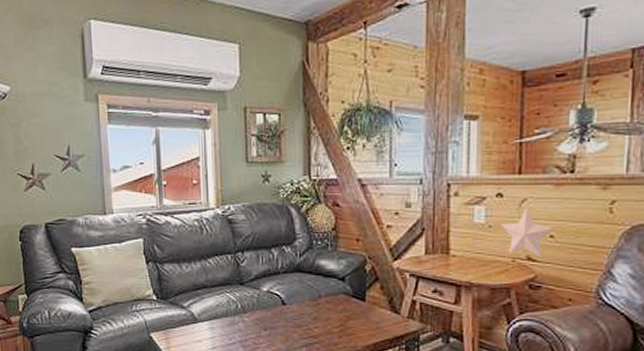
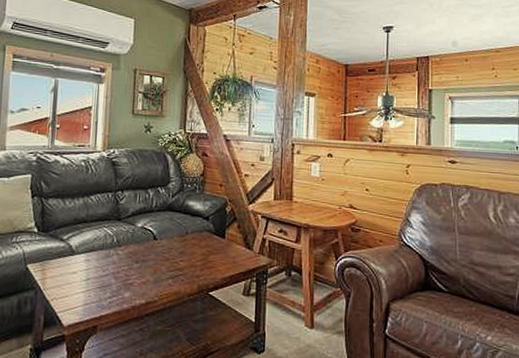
decorative star: present [500,207,555,258] -> none [330,166,369,206]

